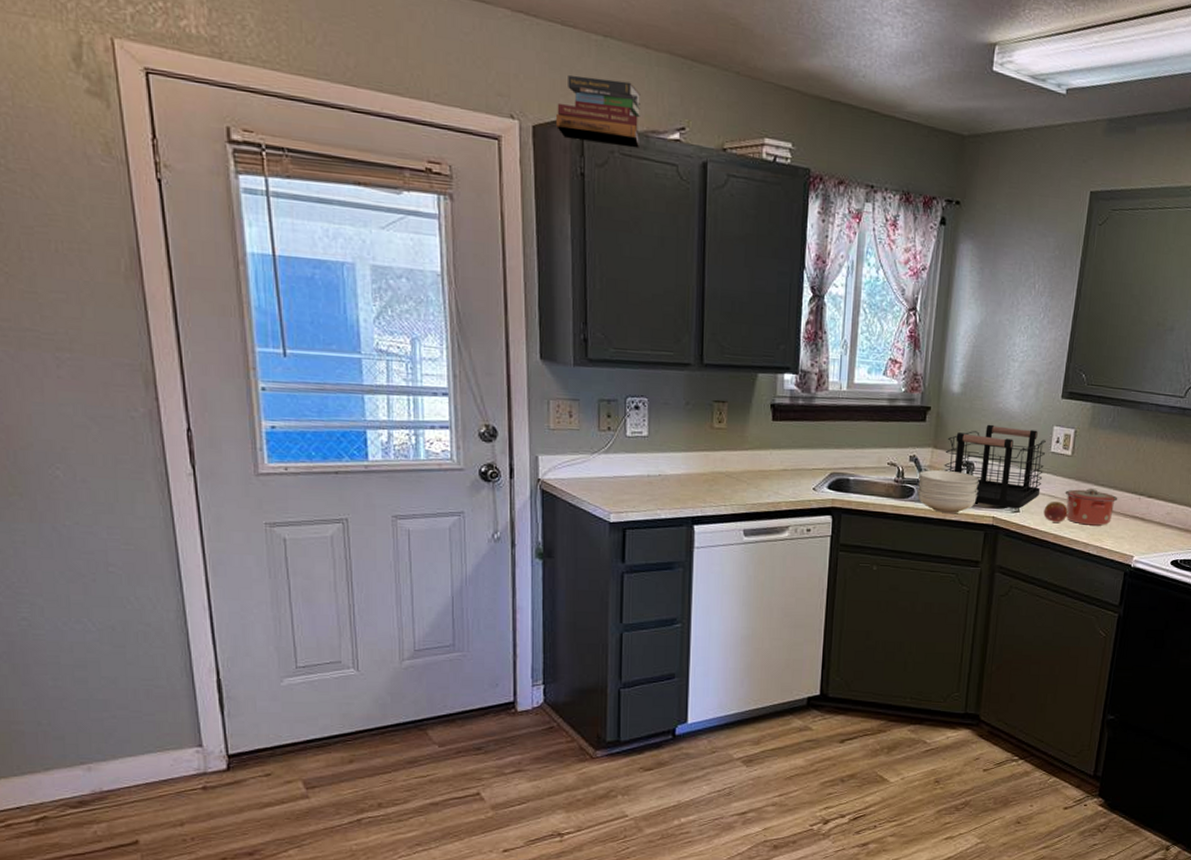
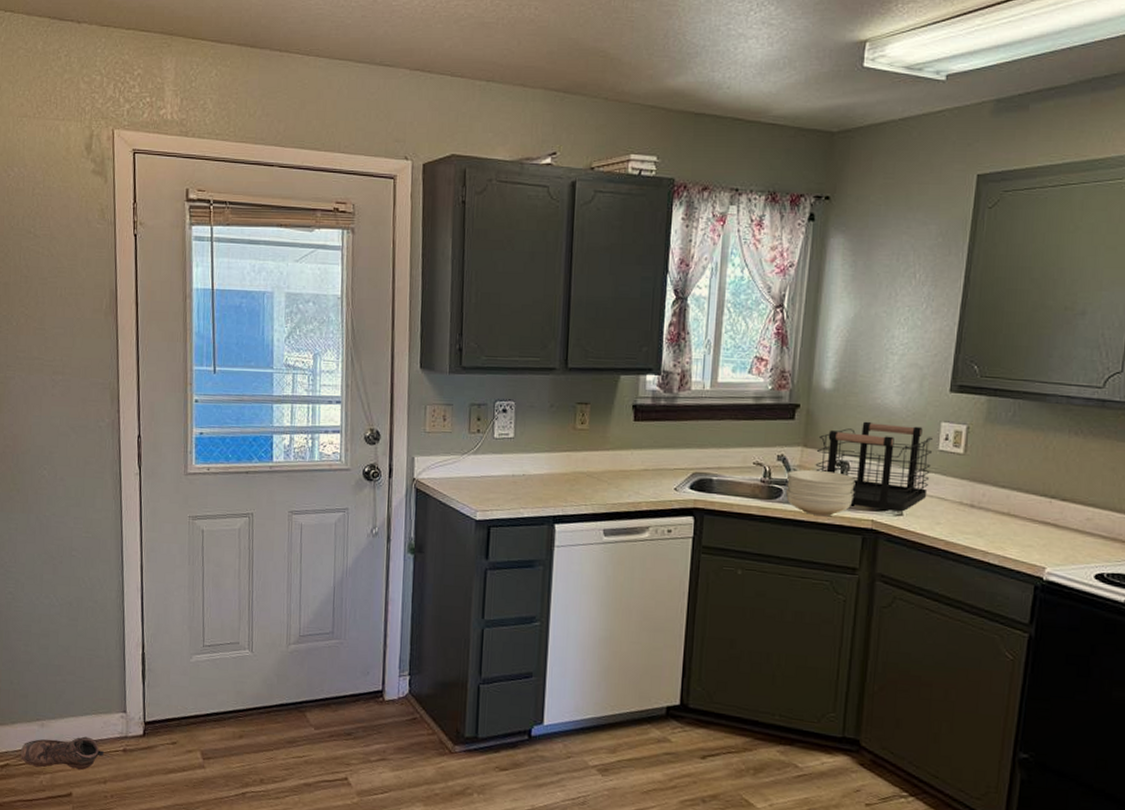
boot: none [61,777,178,817] -> present [20,736,105,771]
books: present [555,75,640,149] -> none [442,117,517,175]
fruit: present [1043,501,1068,523] -> none [932,503,961,528]
casserole: present [1065,487,1118,526] -> none [957,489,1023,532]

